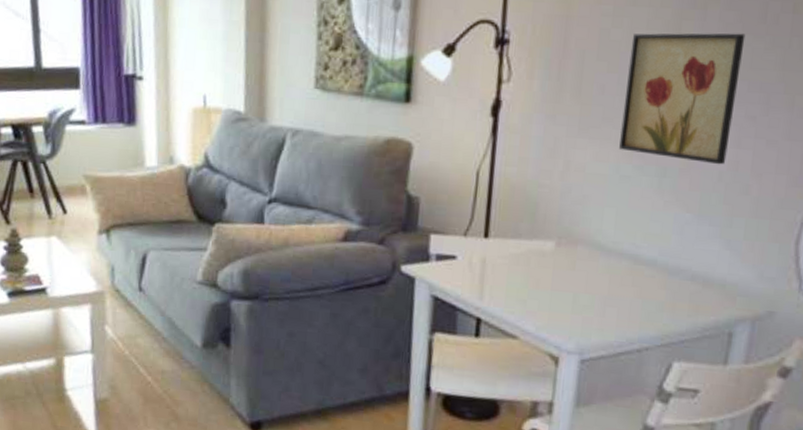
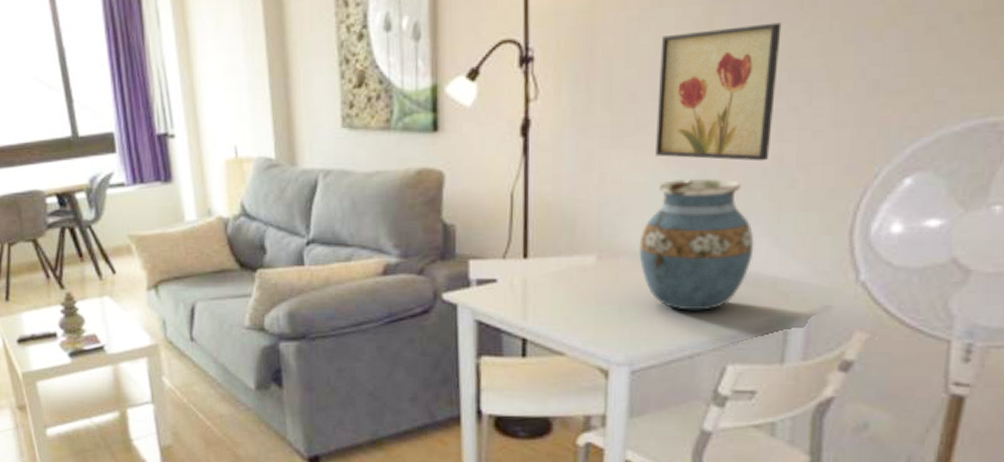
vase: none [596,173,708,306] -> present [639,177,755,311]

